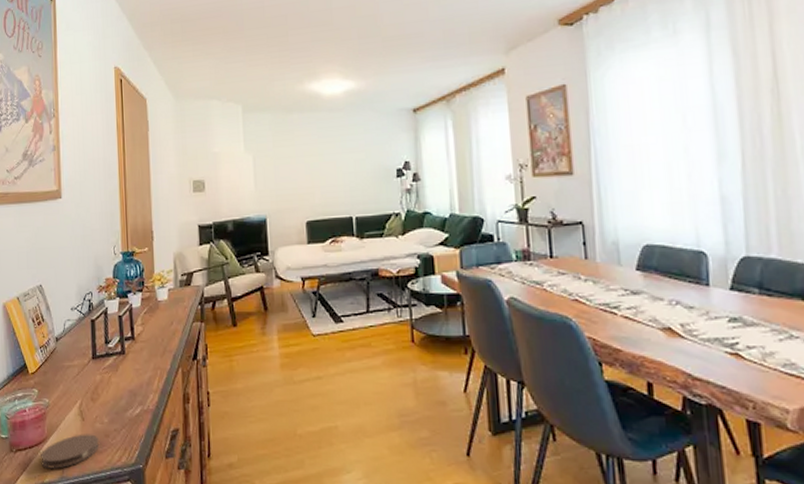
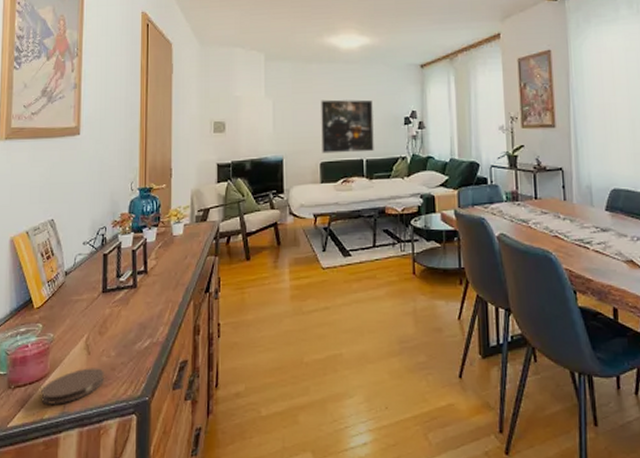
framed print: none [304,151,364,212] -> present [321,99,374,154]

